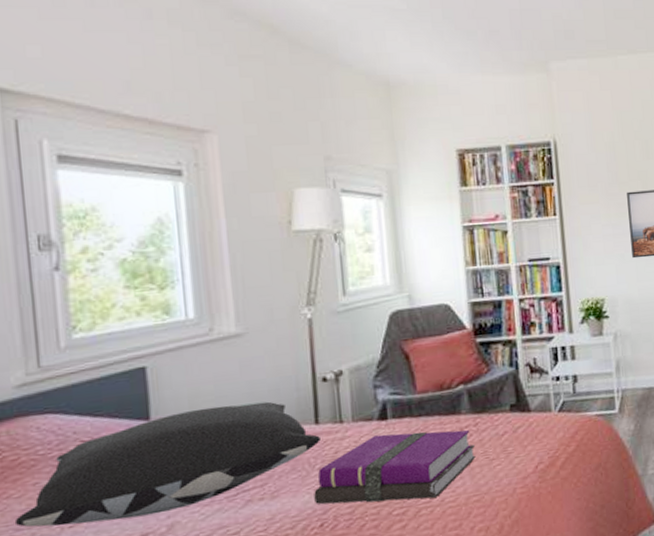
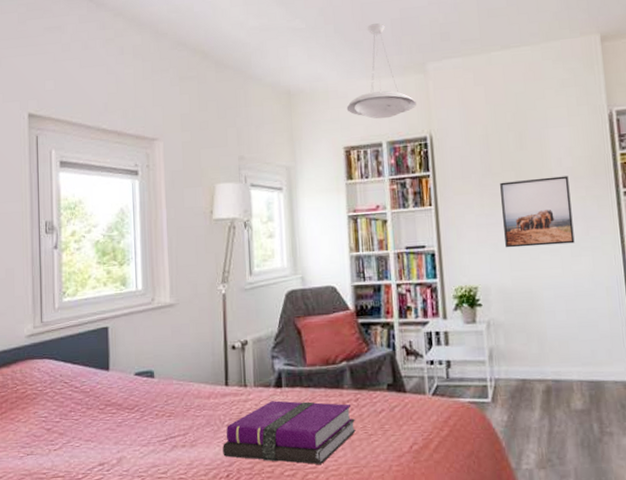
pillow: present [14,401,320,528] -> none [21,363,229,449]
pendant lamp: none [458,13,539,120] -> present [346,23,416,119]

